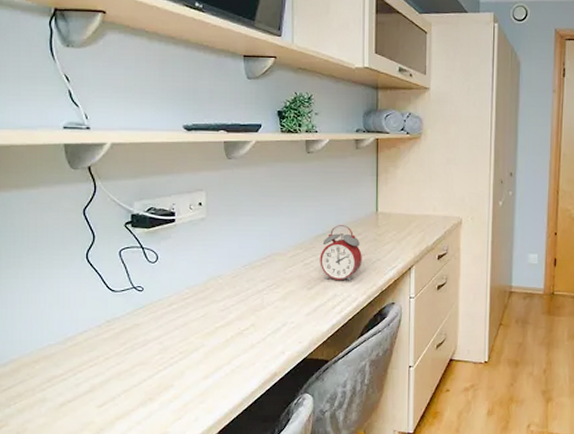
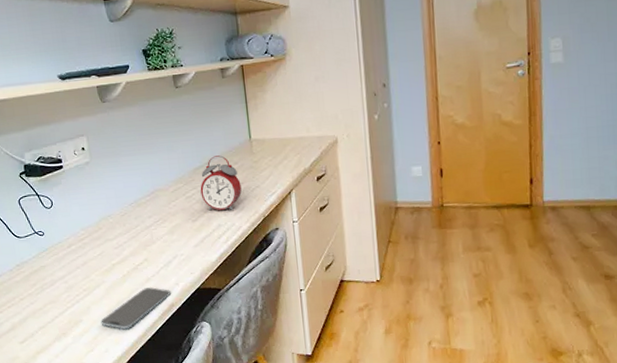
smartphone: none [194,353,275,398] -> present [101,286,171,330]

